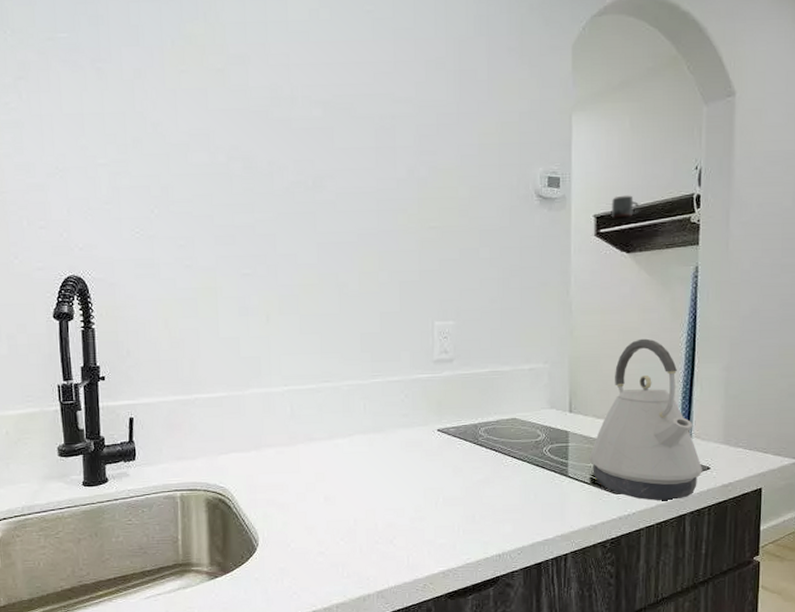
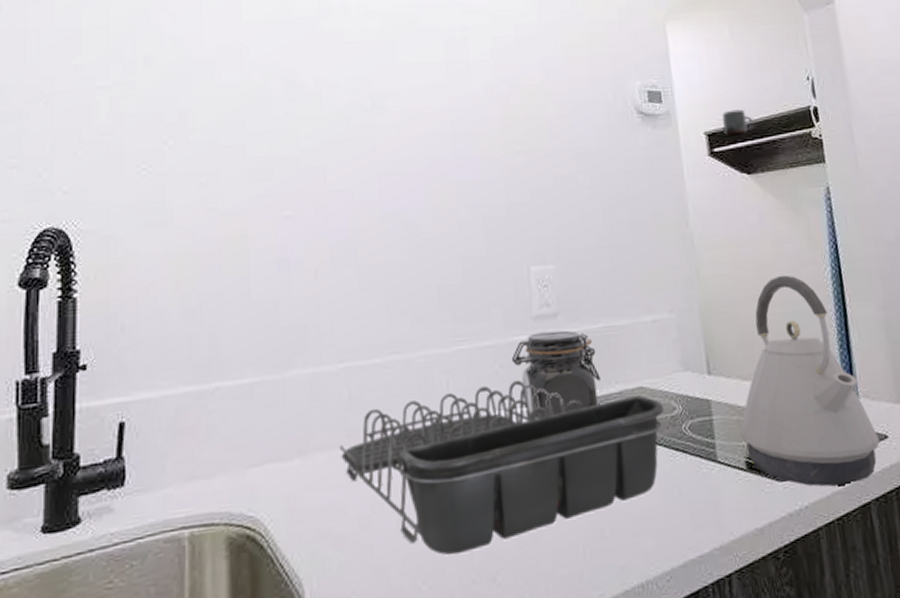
dish rack: none [284,407,531,524] -> present [340,380,665,556]
jar: none [414,372,483,436] -> present [511,330,601,419]

